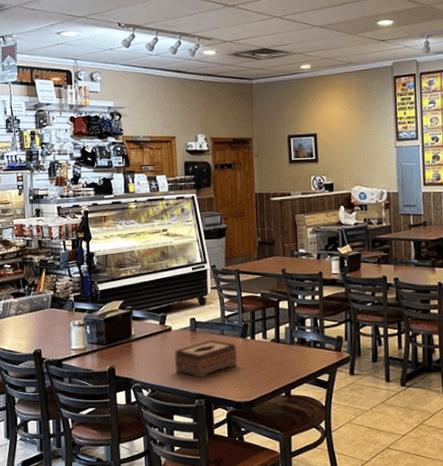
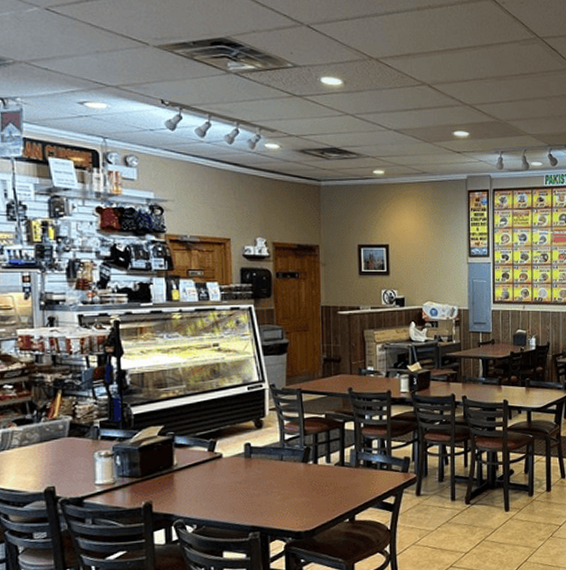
tissue box: present [174,340,238,378] -> none [225,466,298,509]

